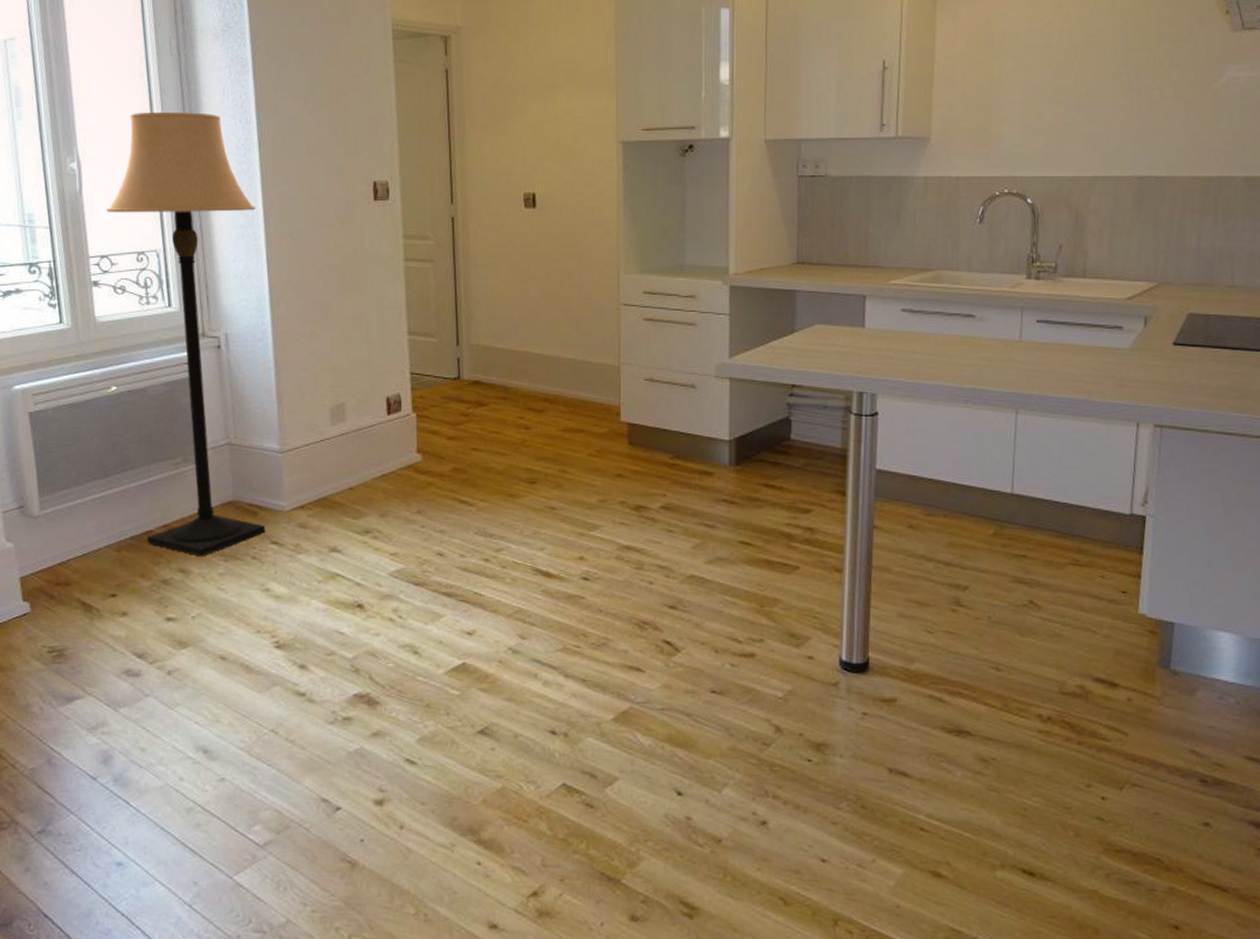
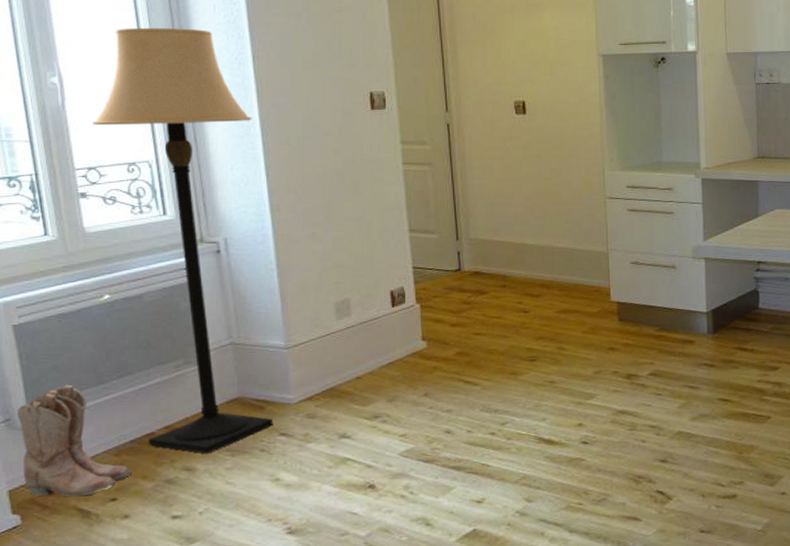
boots: none [29,475,131,590] -> present [16,384,132,498]

